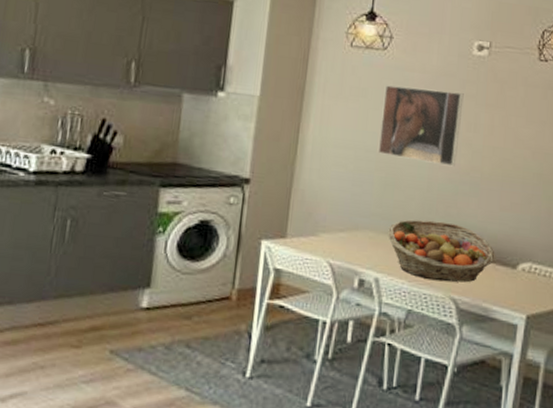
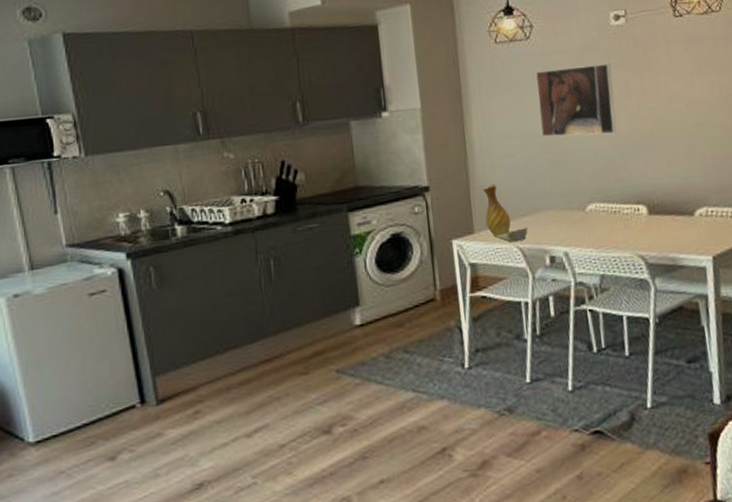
vase: none [300,190,342,256] -> present [482,184,528,243]
fruit basket: present [388,219,495,283] -> none [567,186,672,243]

